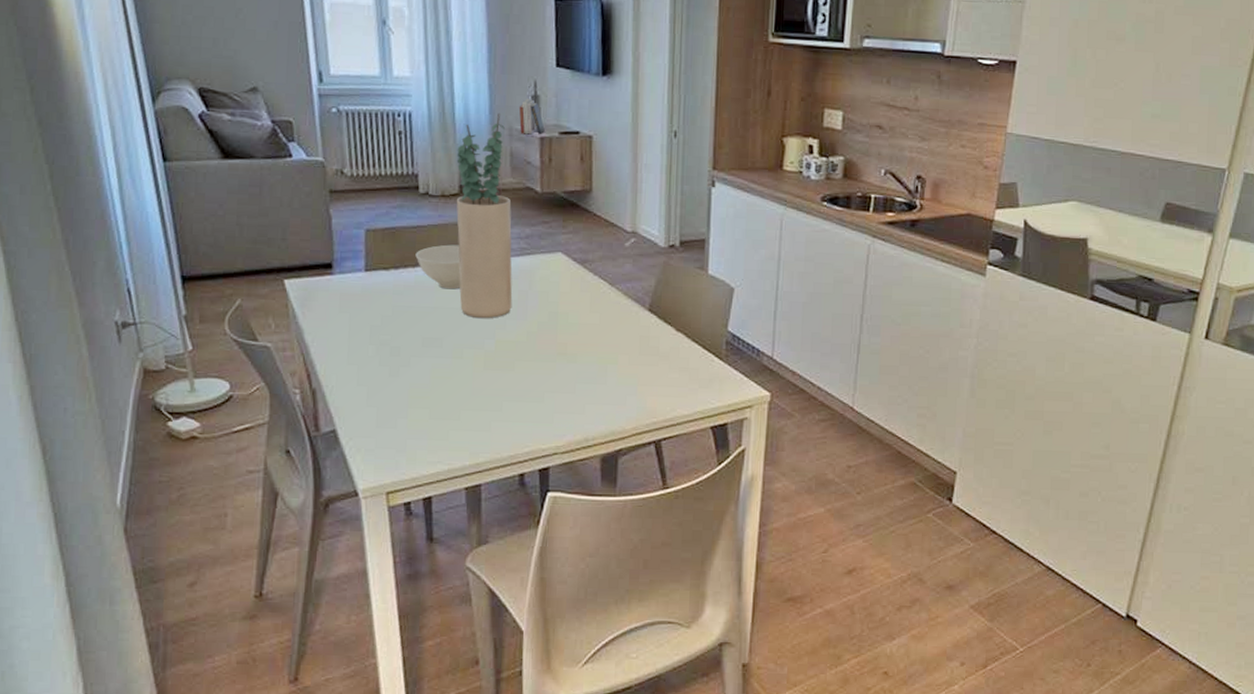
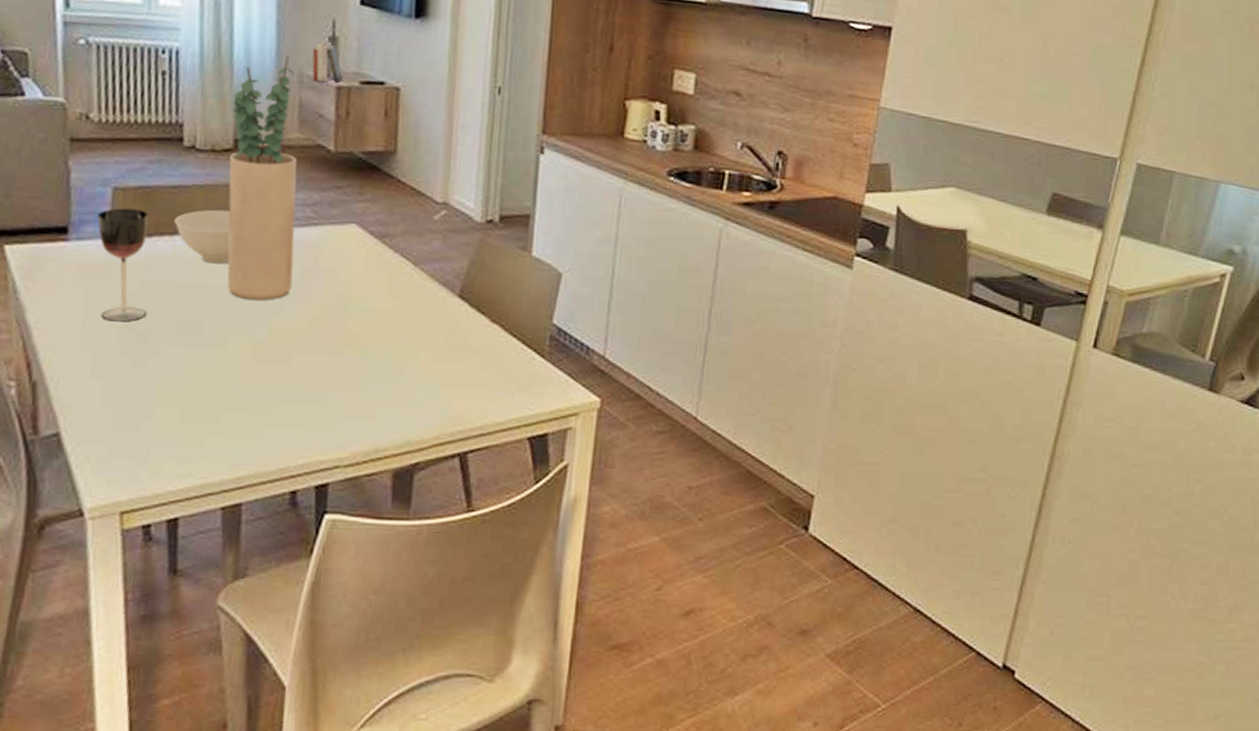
wineglass: none [355,246,397,339] -> present [97,208,148,322]

